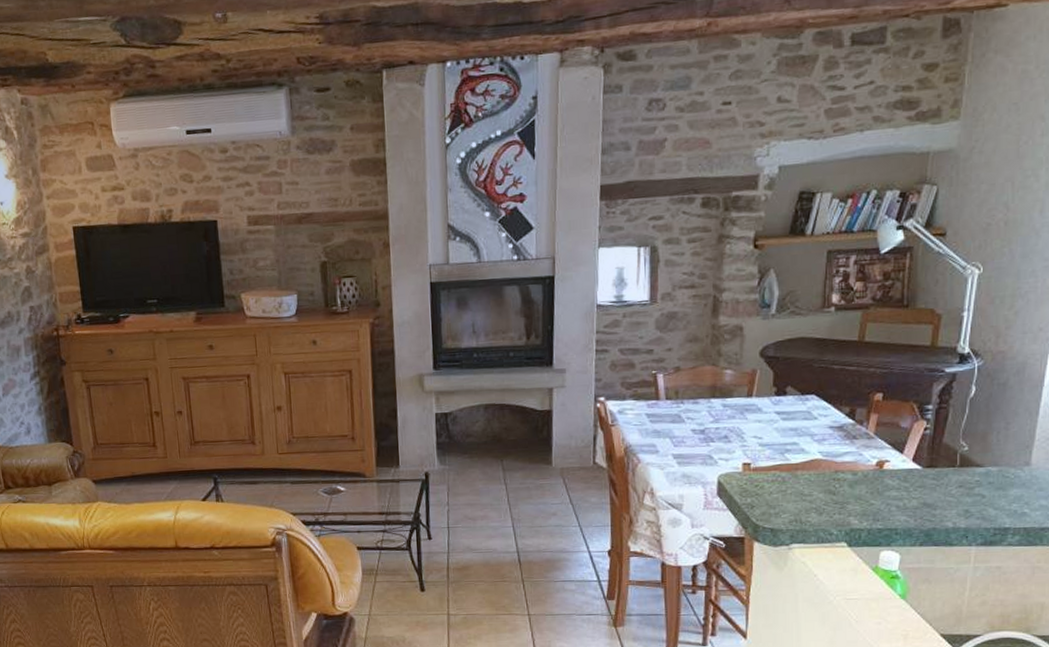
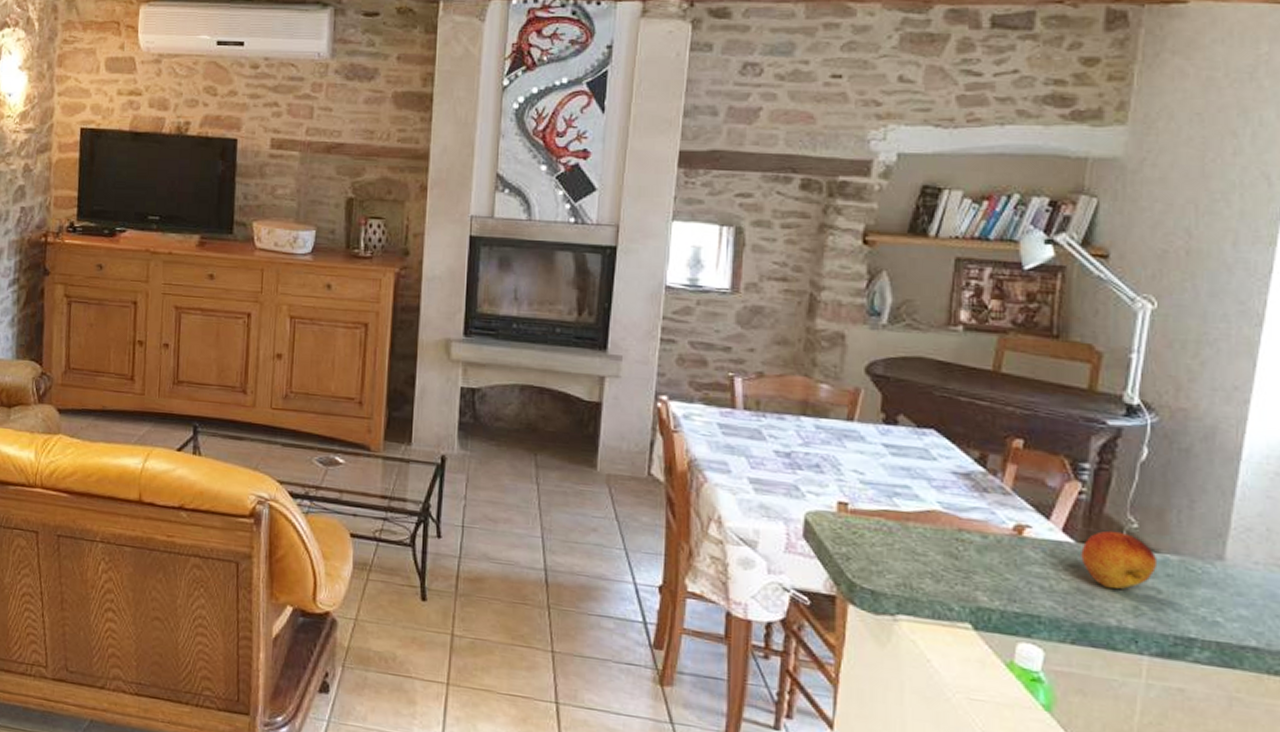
fruit: none [926,455,981,499] -> present [1081,530,1156,589]

